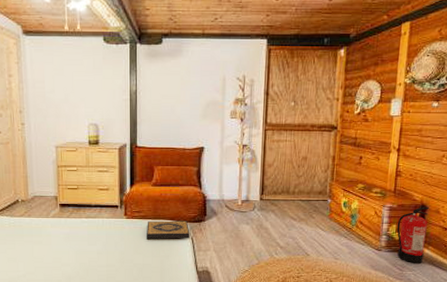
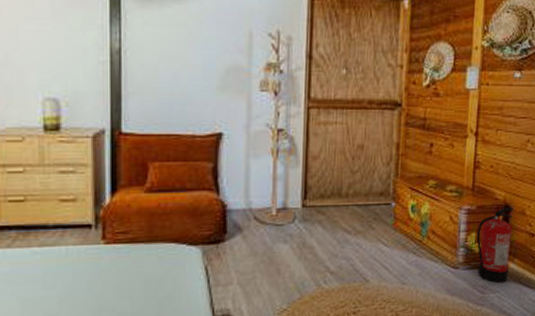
hardback book: present [147,220,190,239] -> none [137,242,203,273]

